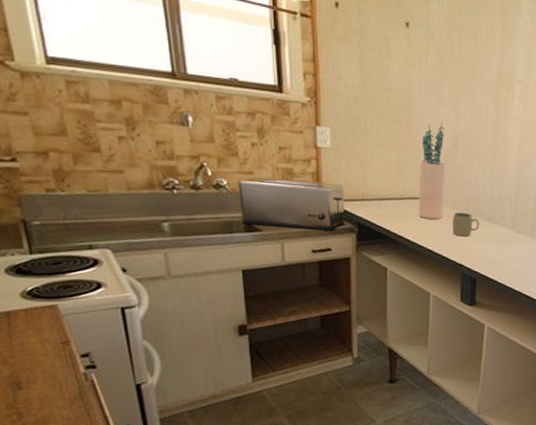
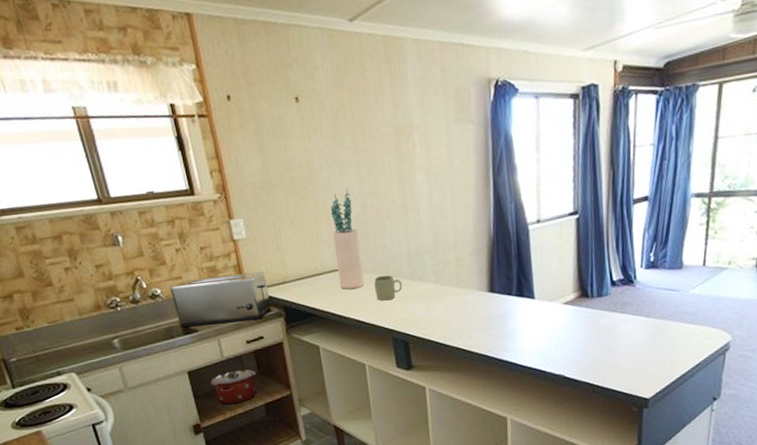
casserole: none [266,276,316,311] -> present [210,368,257,405]

